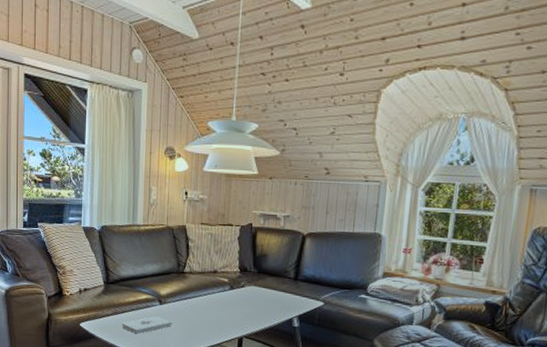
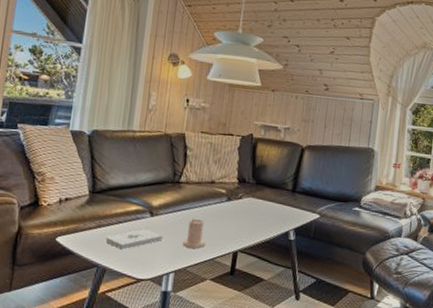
candle: none [191,306,212,334] -> present [183,218,205,249]

